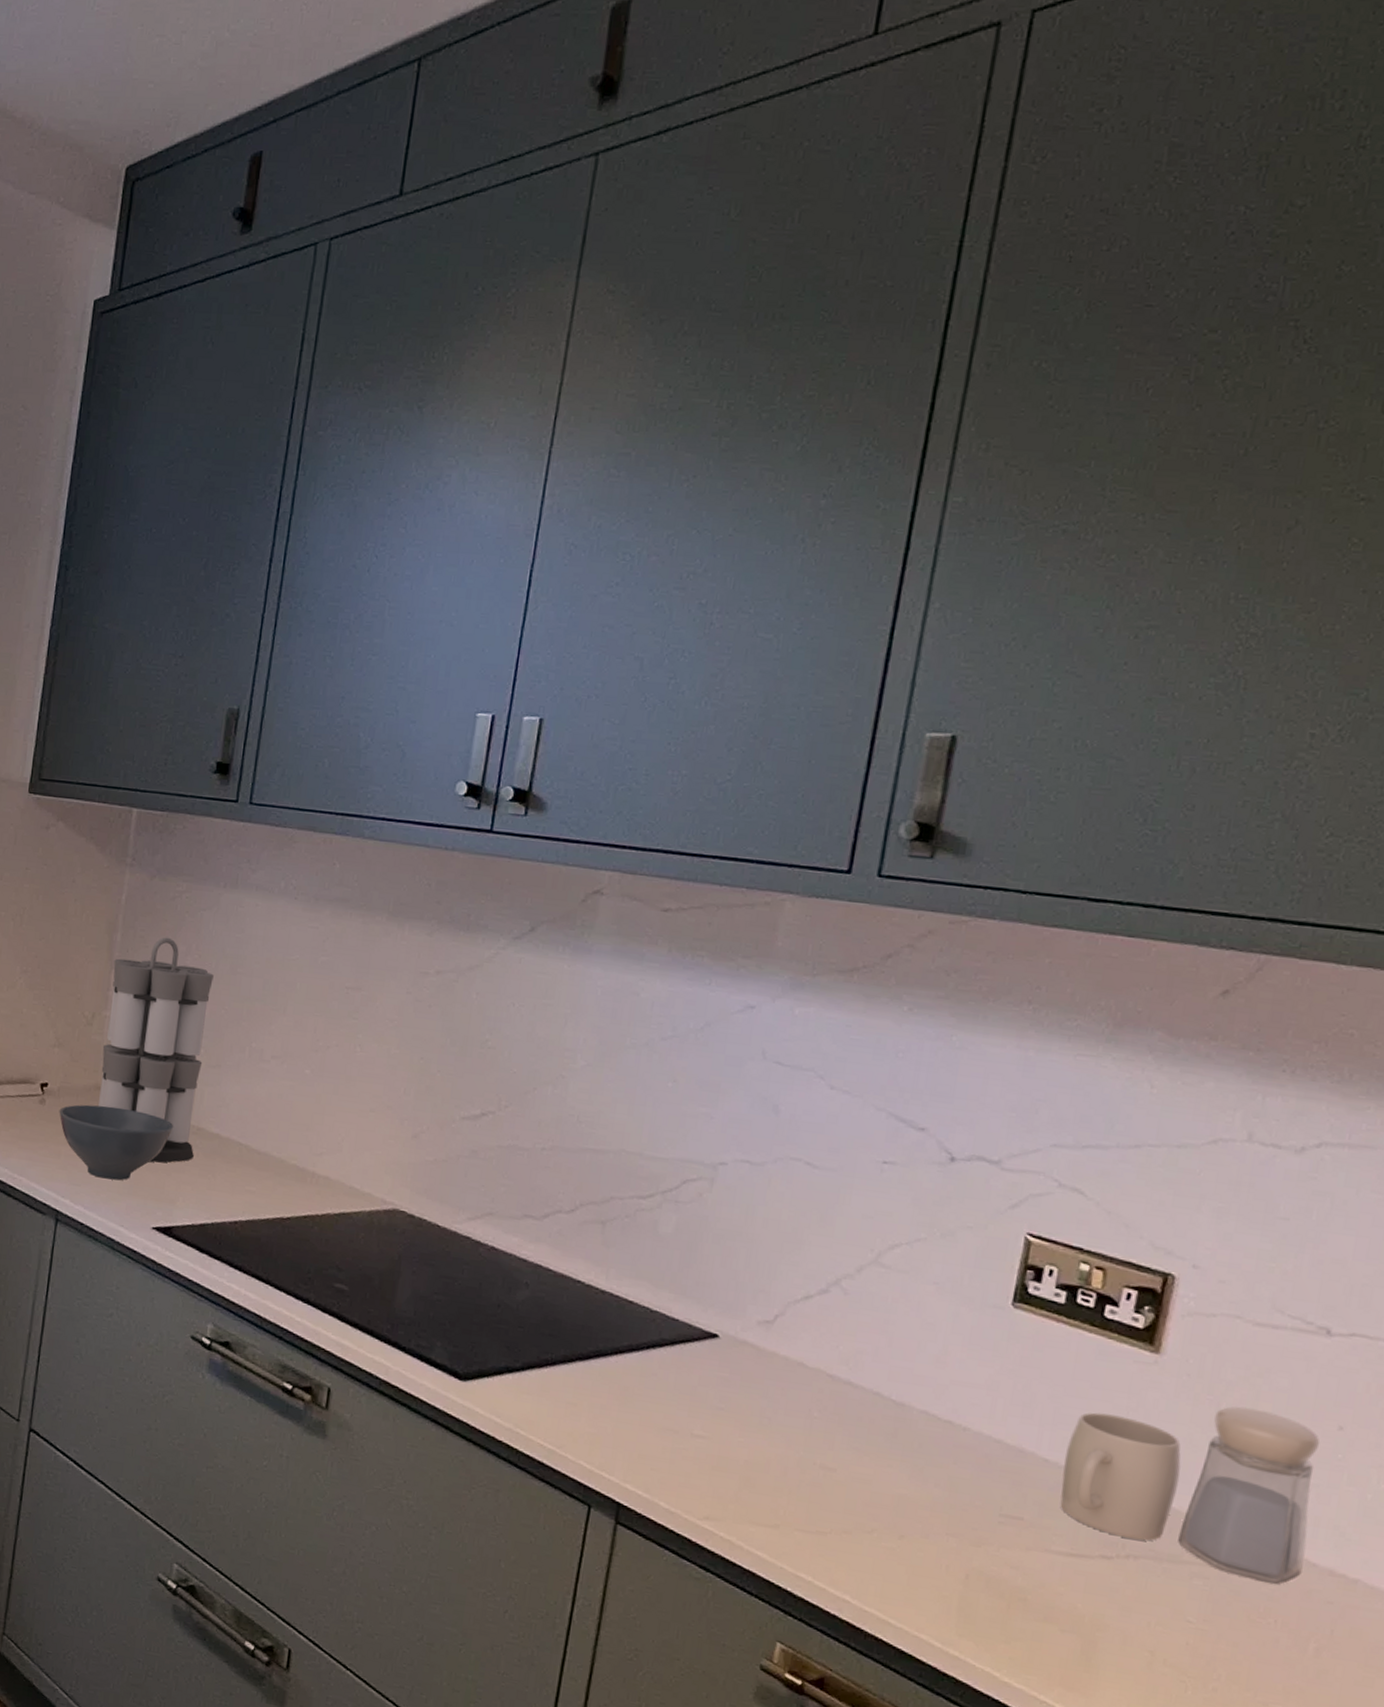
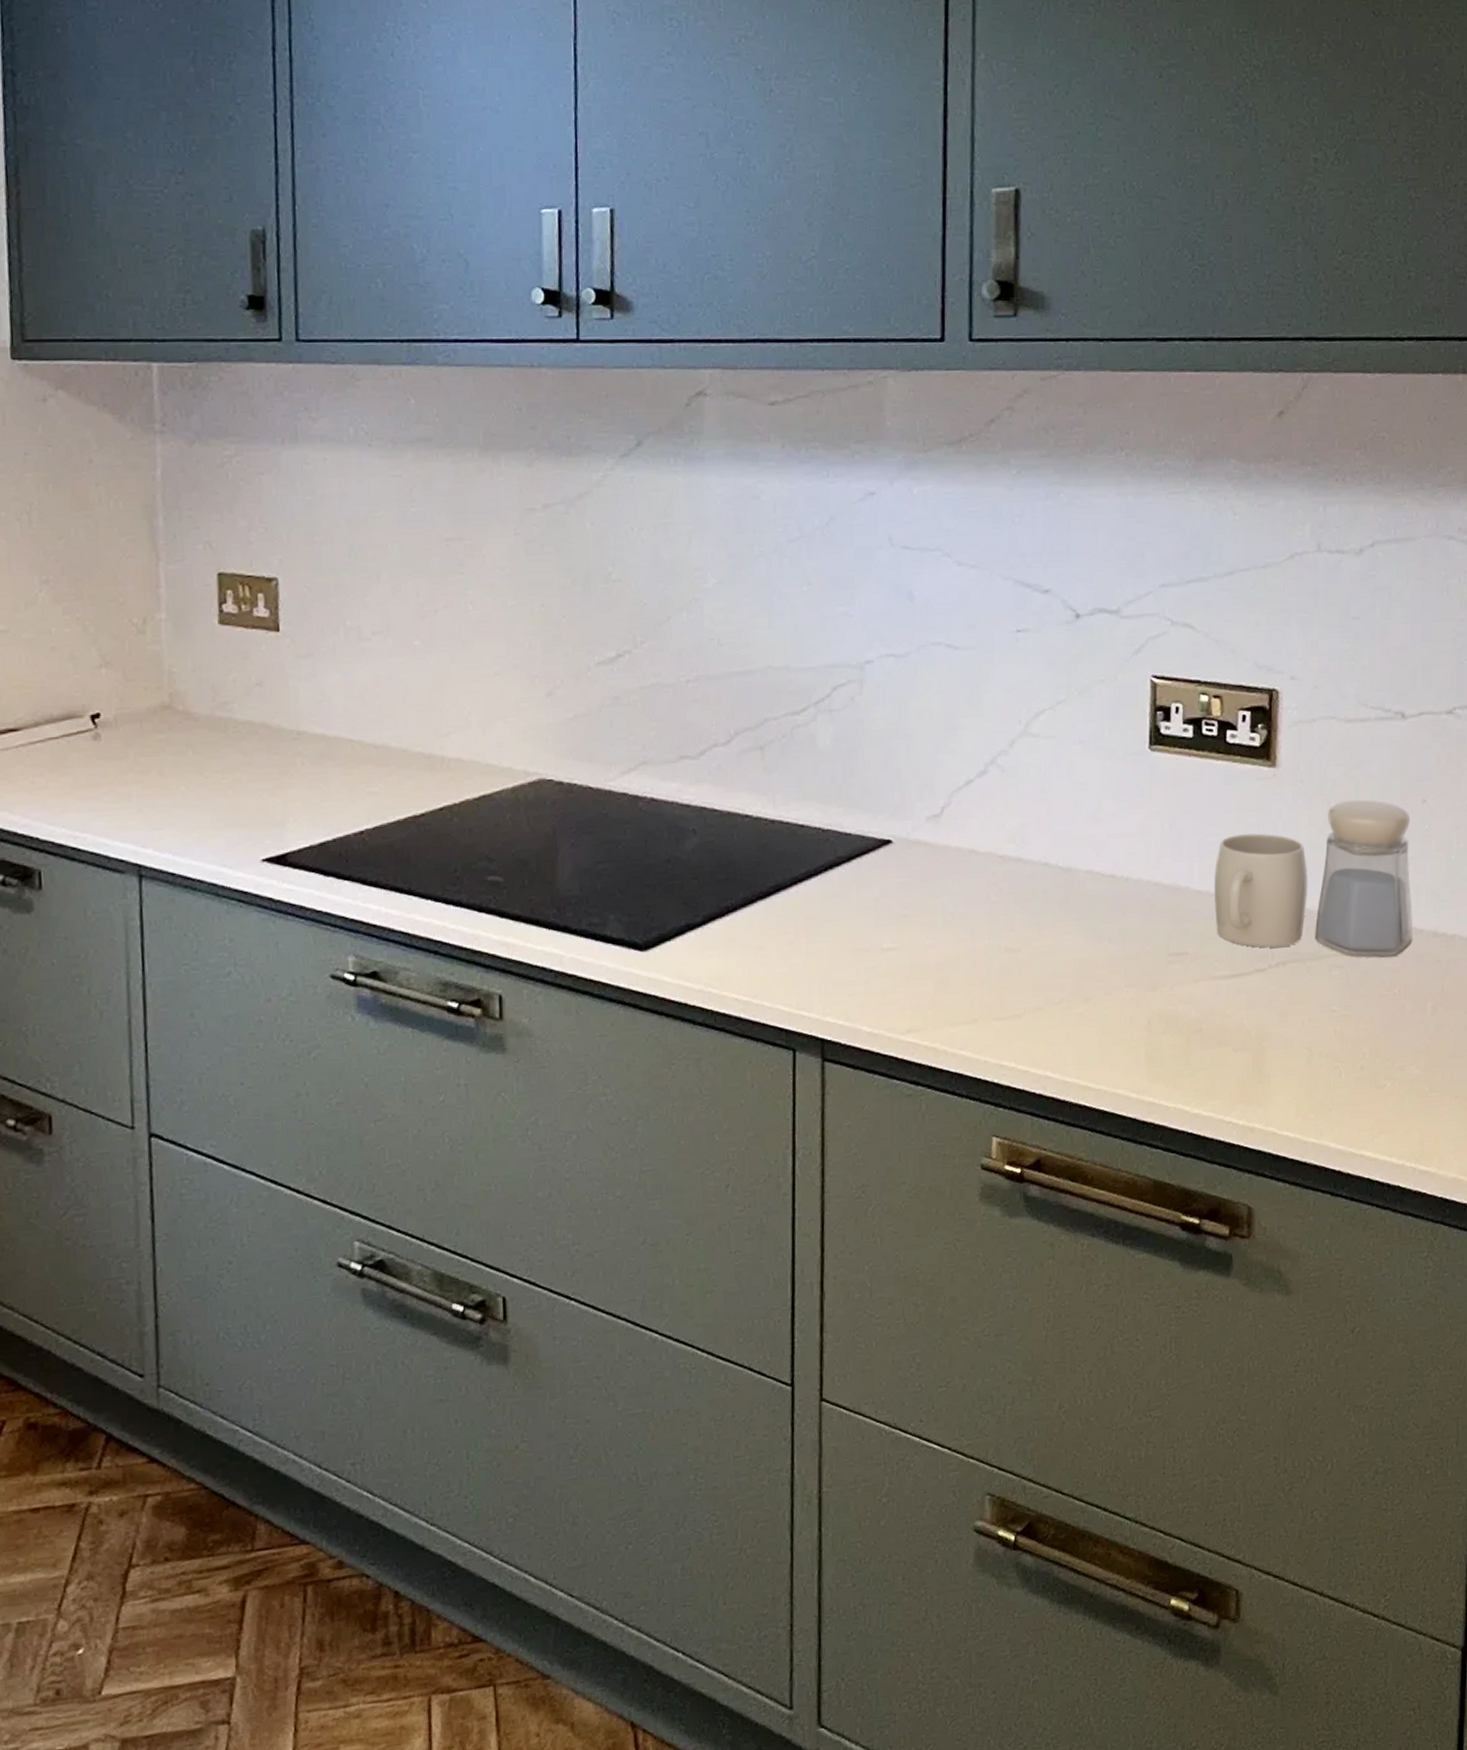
bowl: present [59,1104,174,1181] -> none [120,725,269,815]
spice rack: present [98,937,214,1163] -> none [159,512,298,782]

